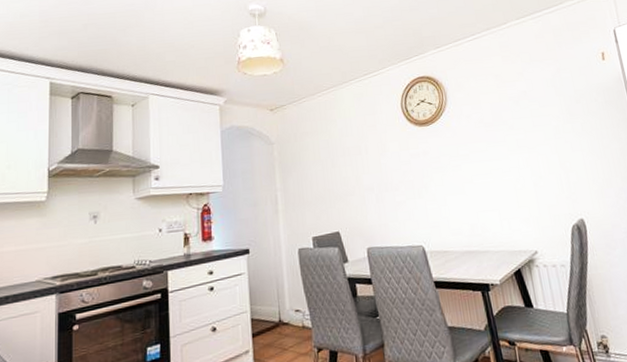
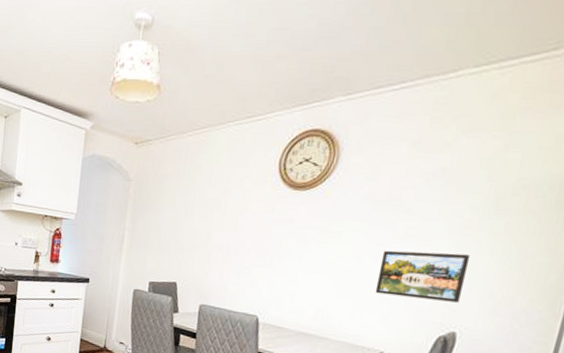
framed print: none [505,153,576,200] -> present [375,250,471,303]

